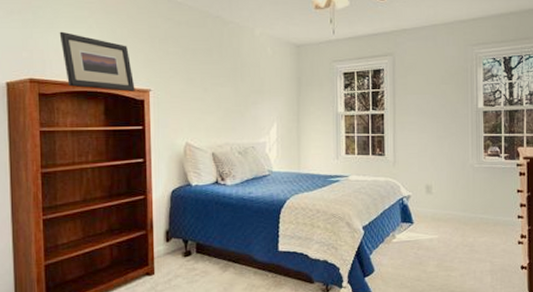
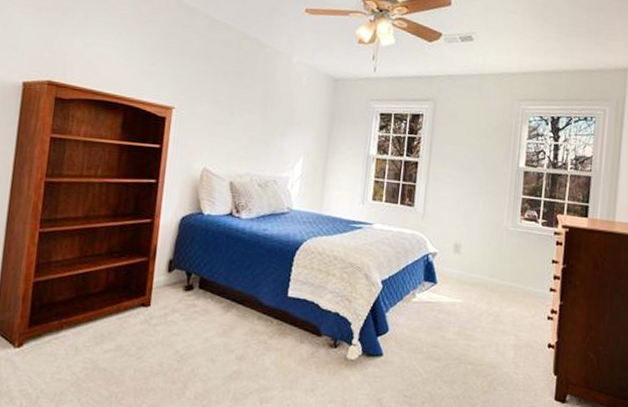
picture frame: present [59,31,135,91] -> none [86,35,158,107]

